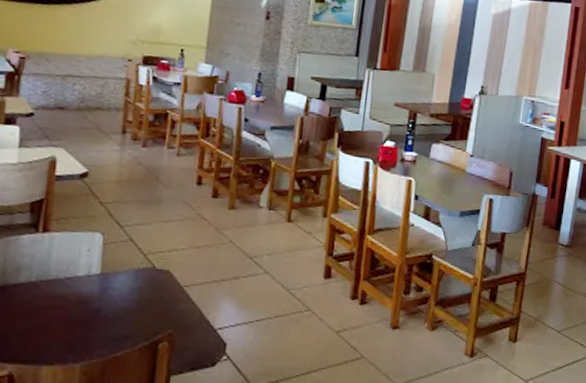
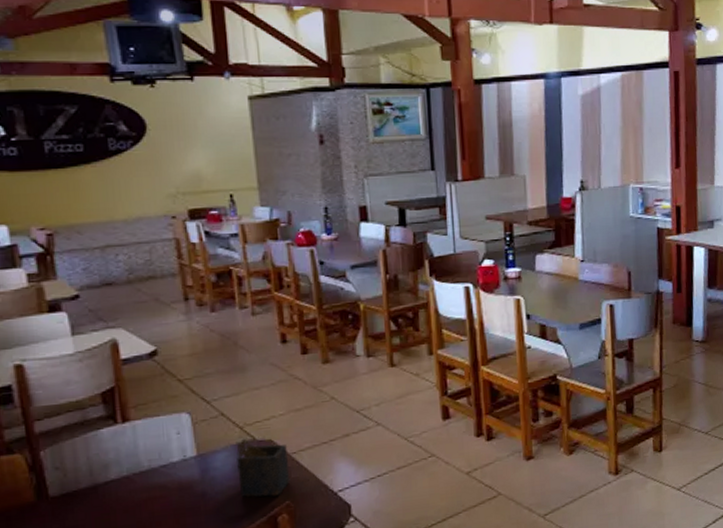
napkin holder: none [130,264,182,323] -> present [235,438,291,498]

